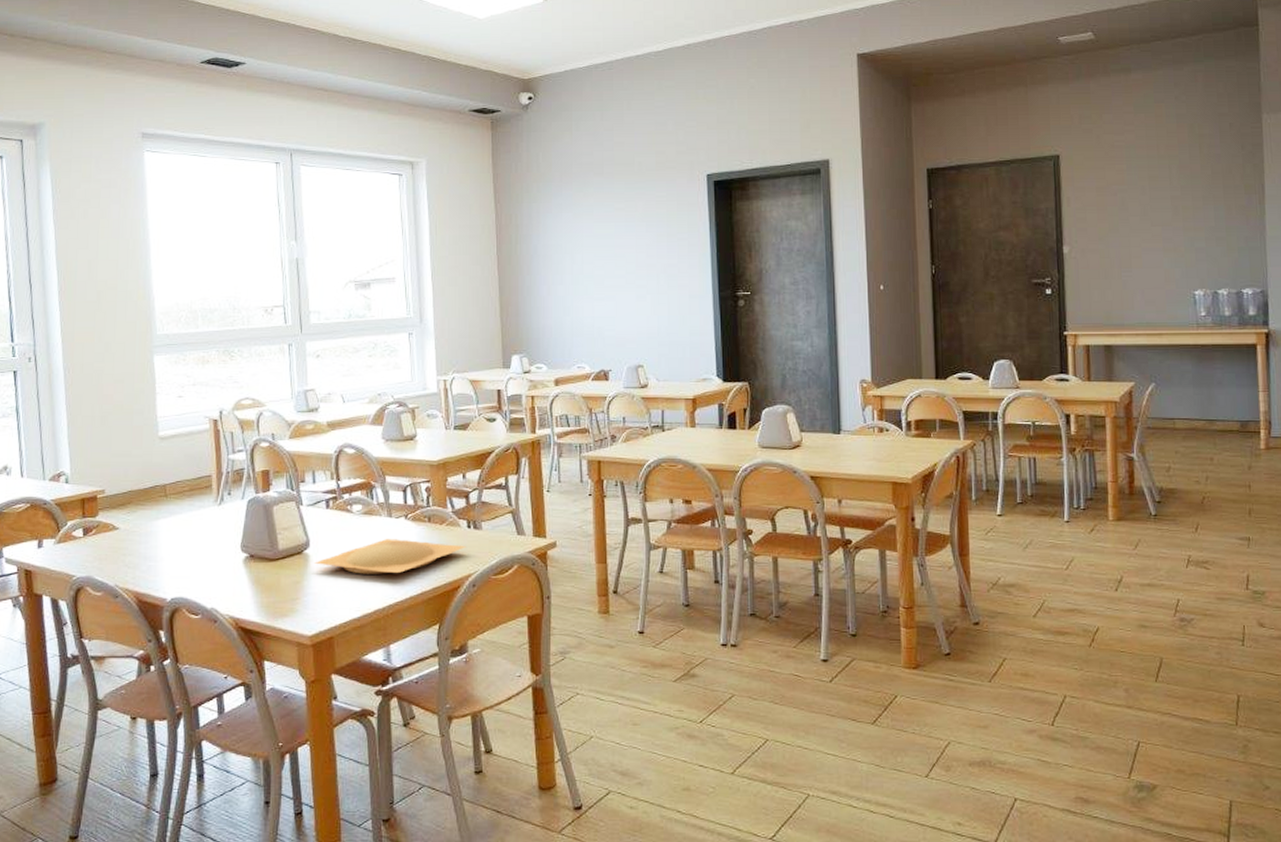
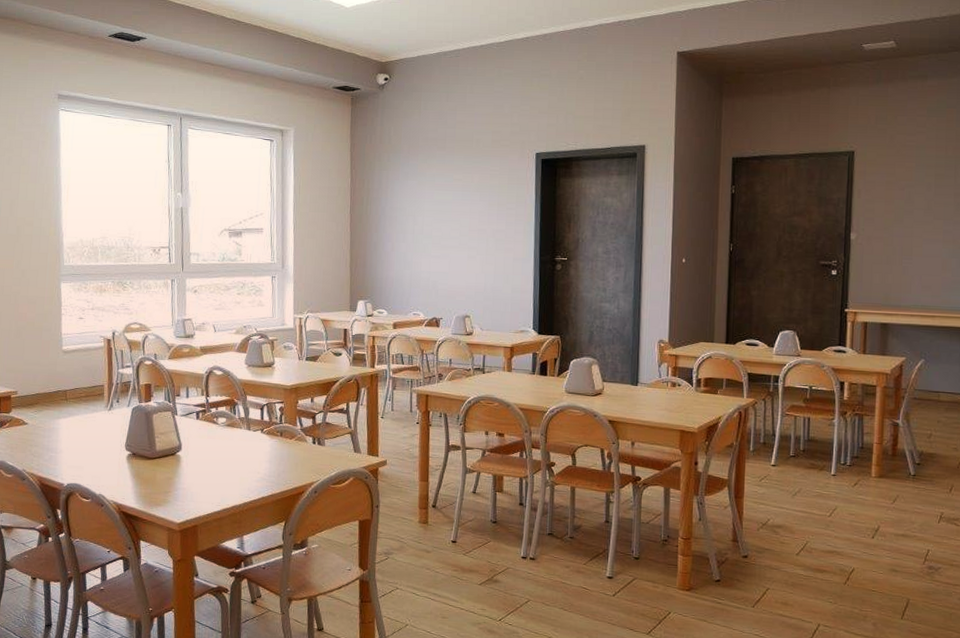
plate: present [314,539,467,574] -> none [185,448,312,477]

